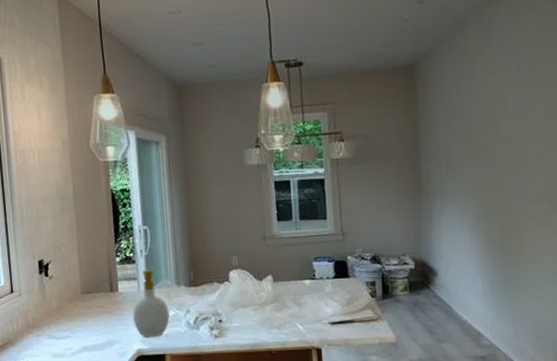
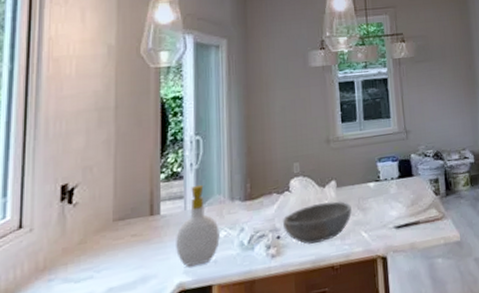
bowl: none [223,294,288,330] -> present [282,201,352,244]

